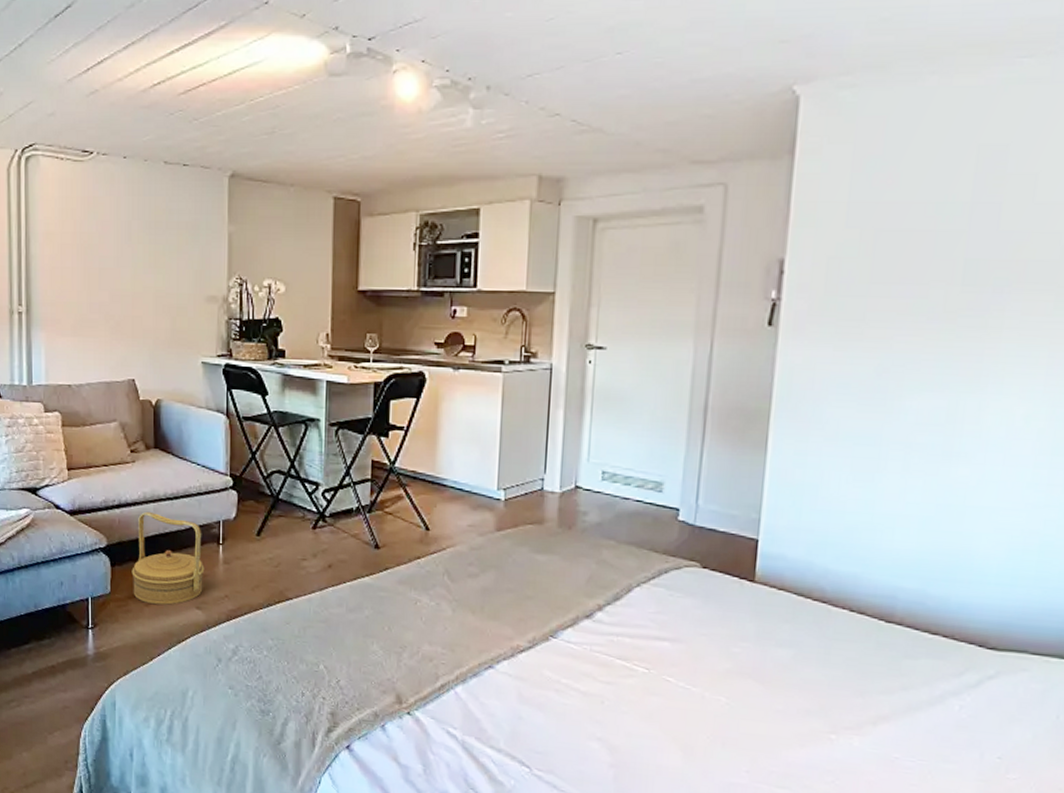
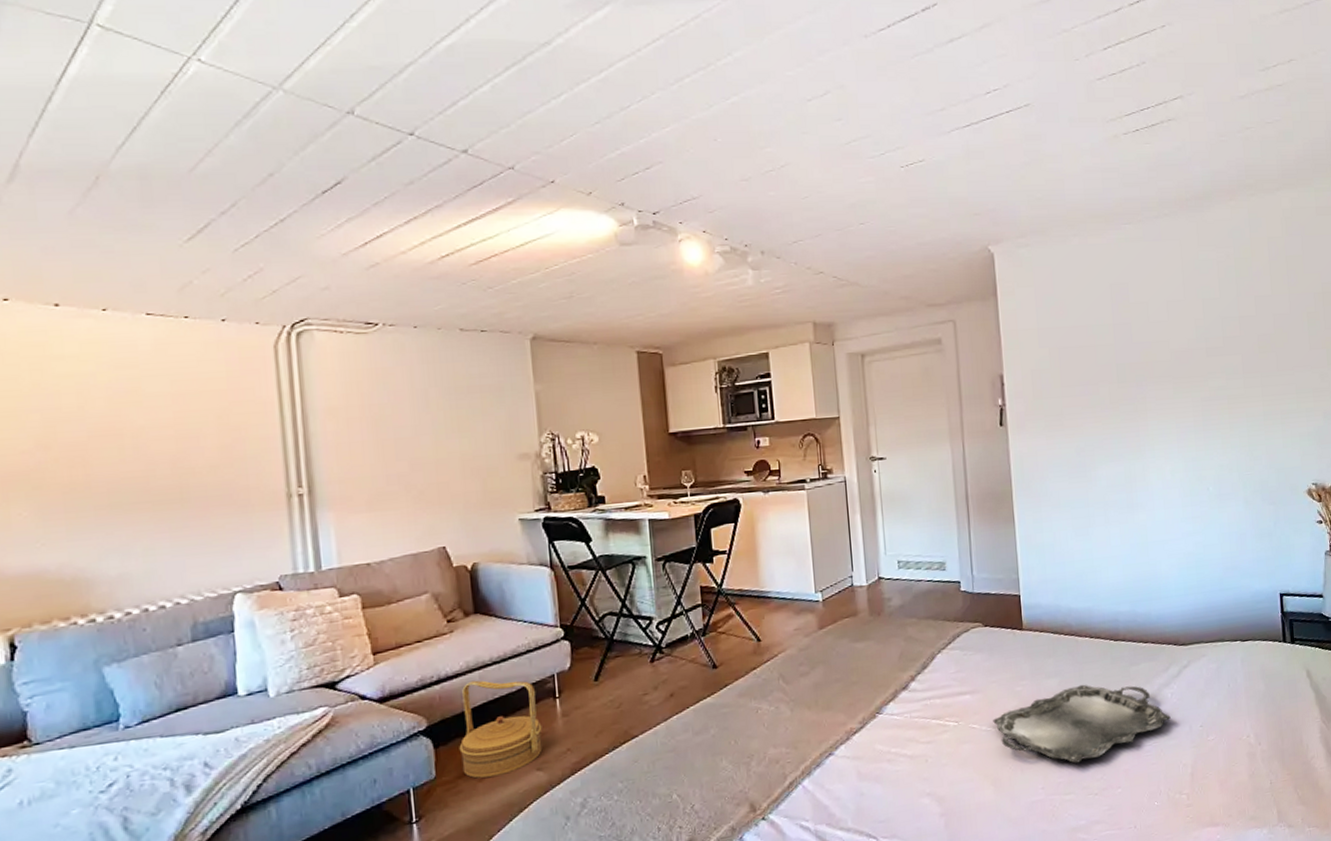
serving tray: none [695,664,953,757] -> present [993,684,1171,764]

